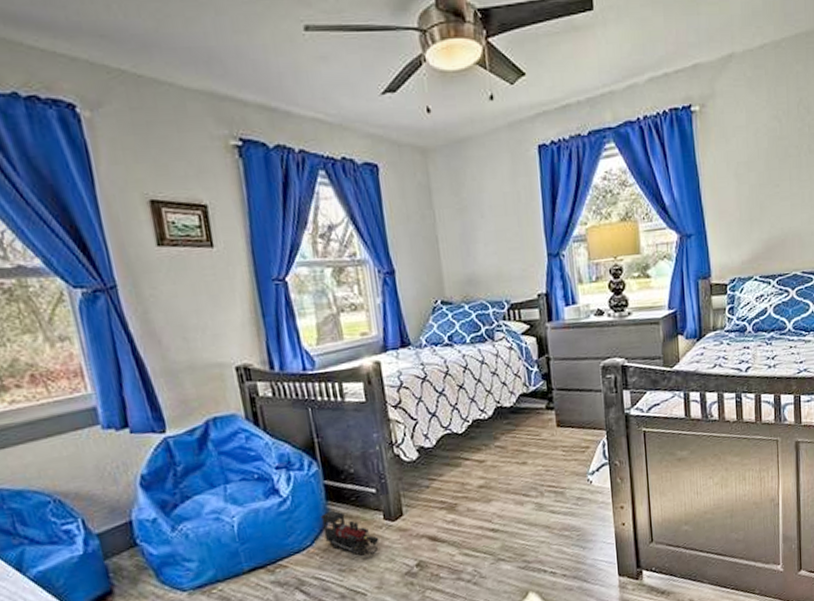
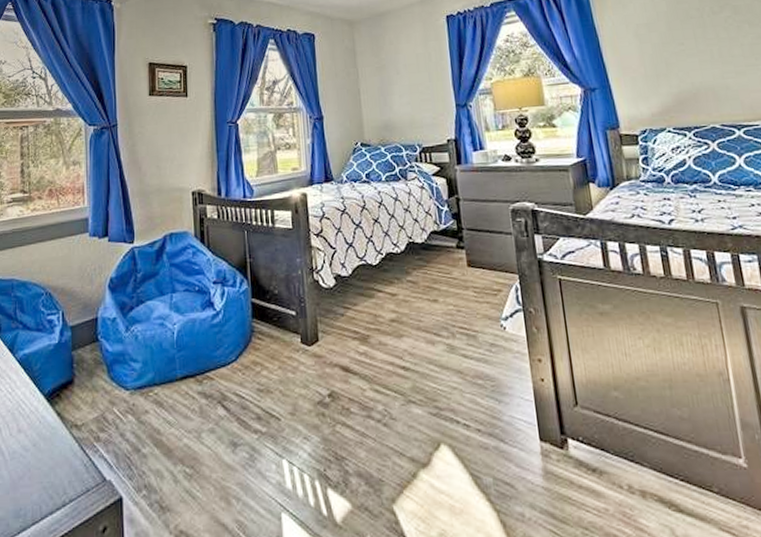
toy train: present [320,510,379,556] -> none [245,328,296,378]

